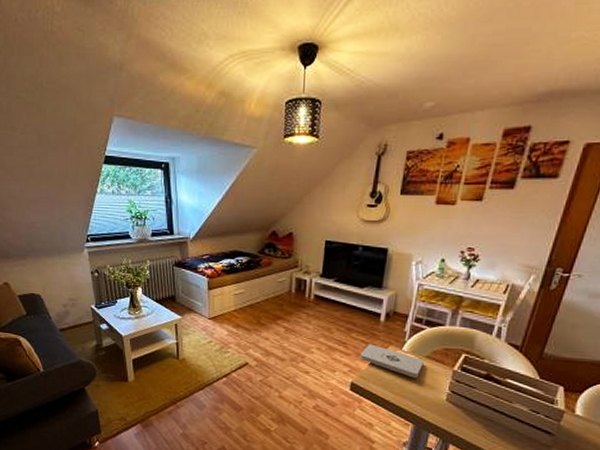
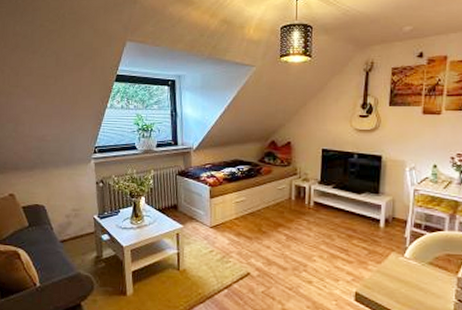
notepad: present [359,344,424,378] -> none [362,251,427,286]

